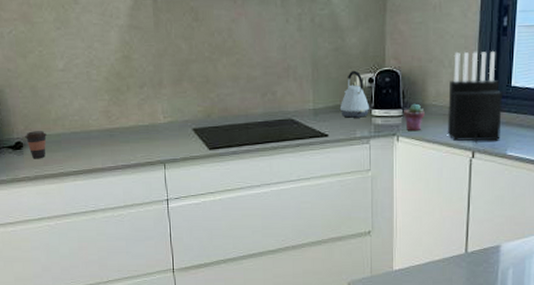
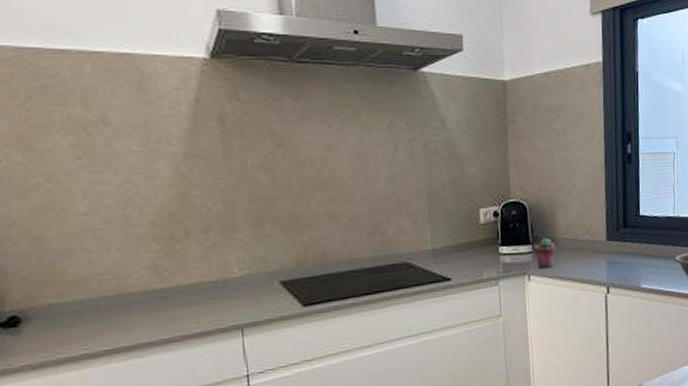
coffee cup: present [25,131,47,159] -> none [23,298,60,339]
kettle: present [339,70,370,118] -> none [462,203,497,258]
knife block: present [448,50,502,142] -> none [579,178,633,276]

